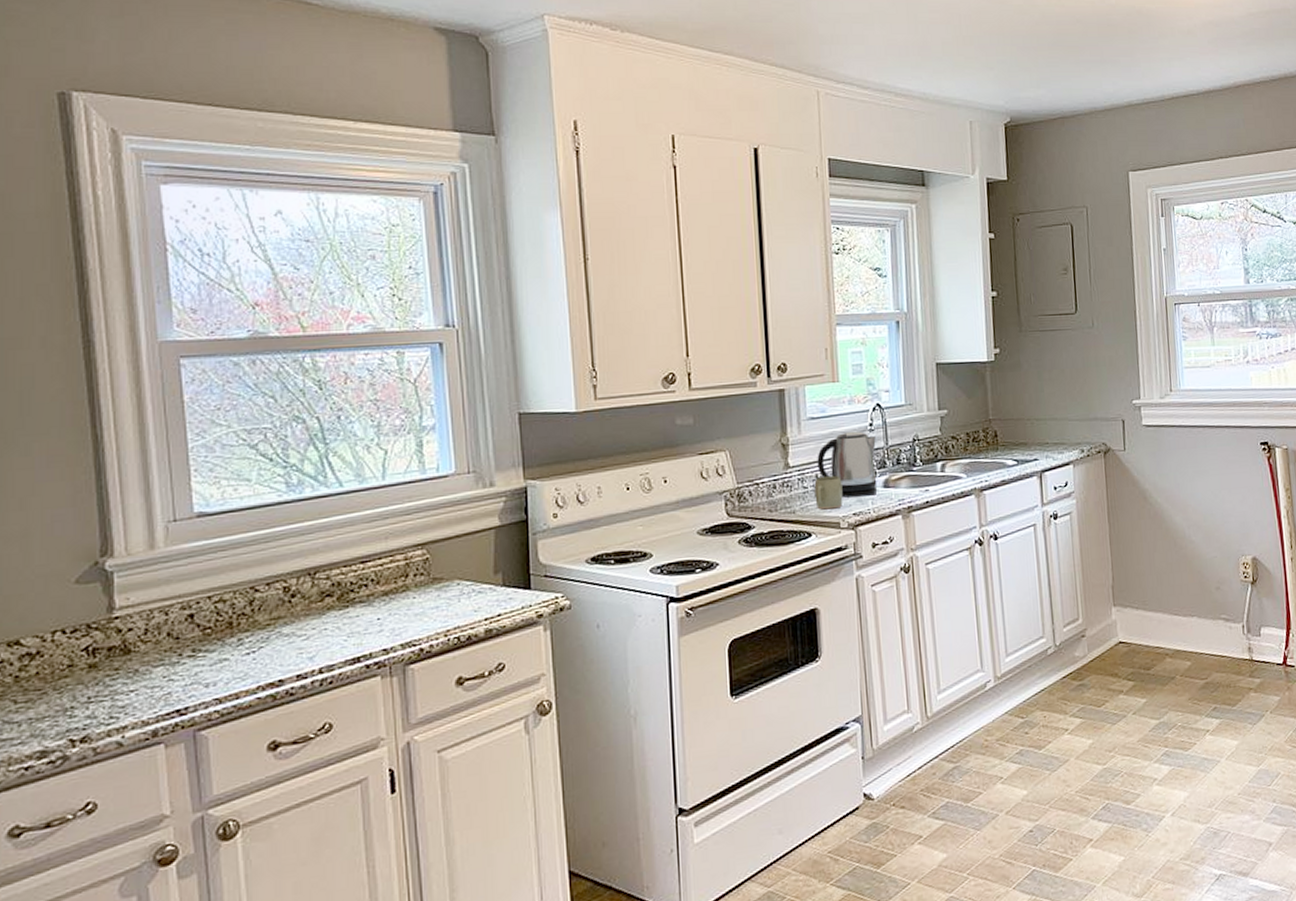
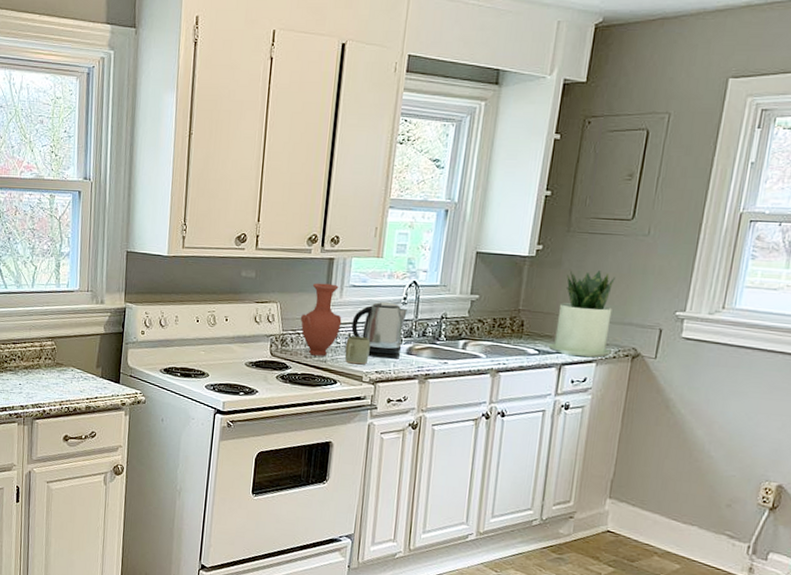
vase: none [757,419,806,508] -> present [301,283,342,357]
planter: none [1025,368,1084,461] -> present [548,270,615,358]

